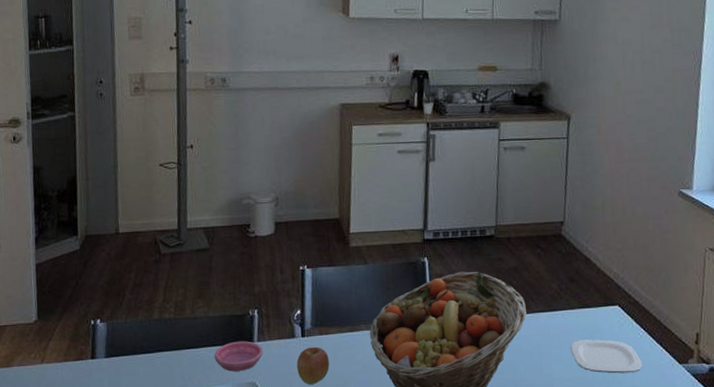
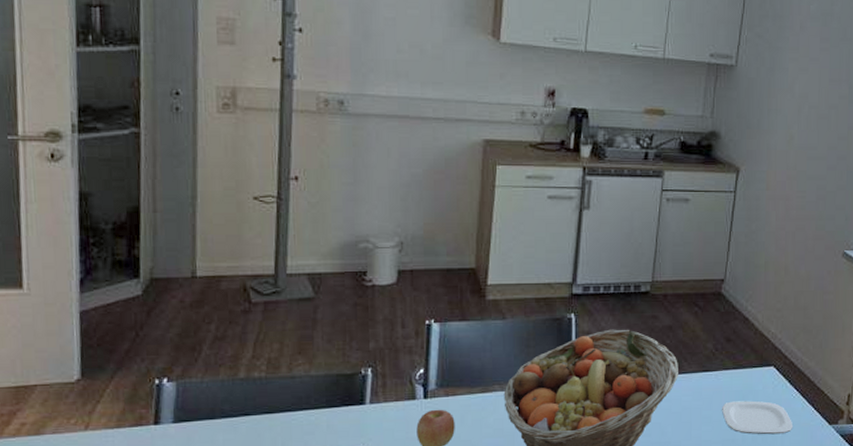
saucer: present [215,341,263,371] -> none [316,403,376,437]

